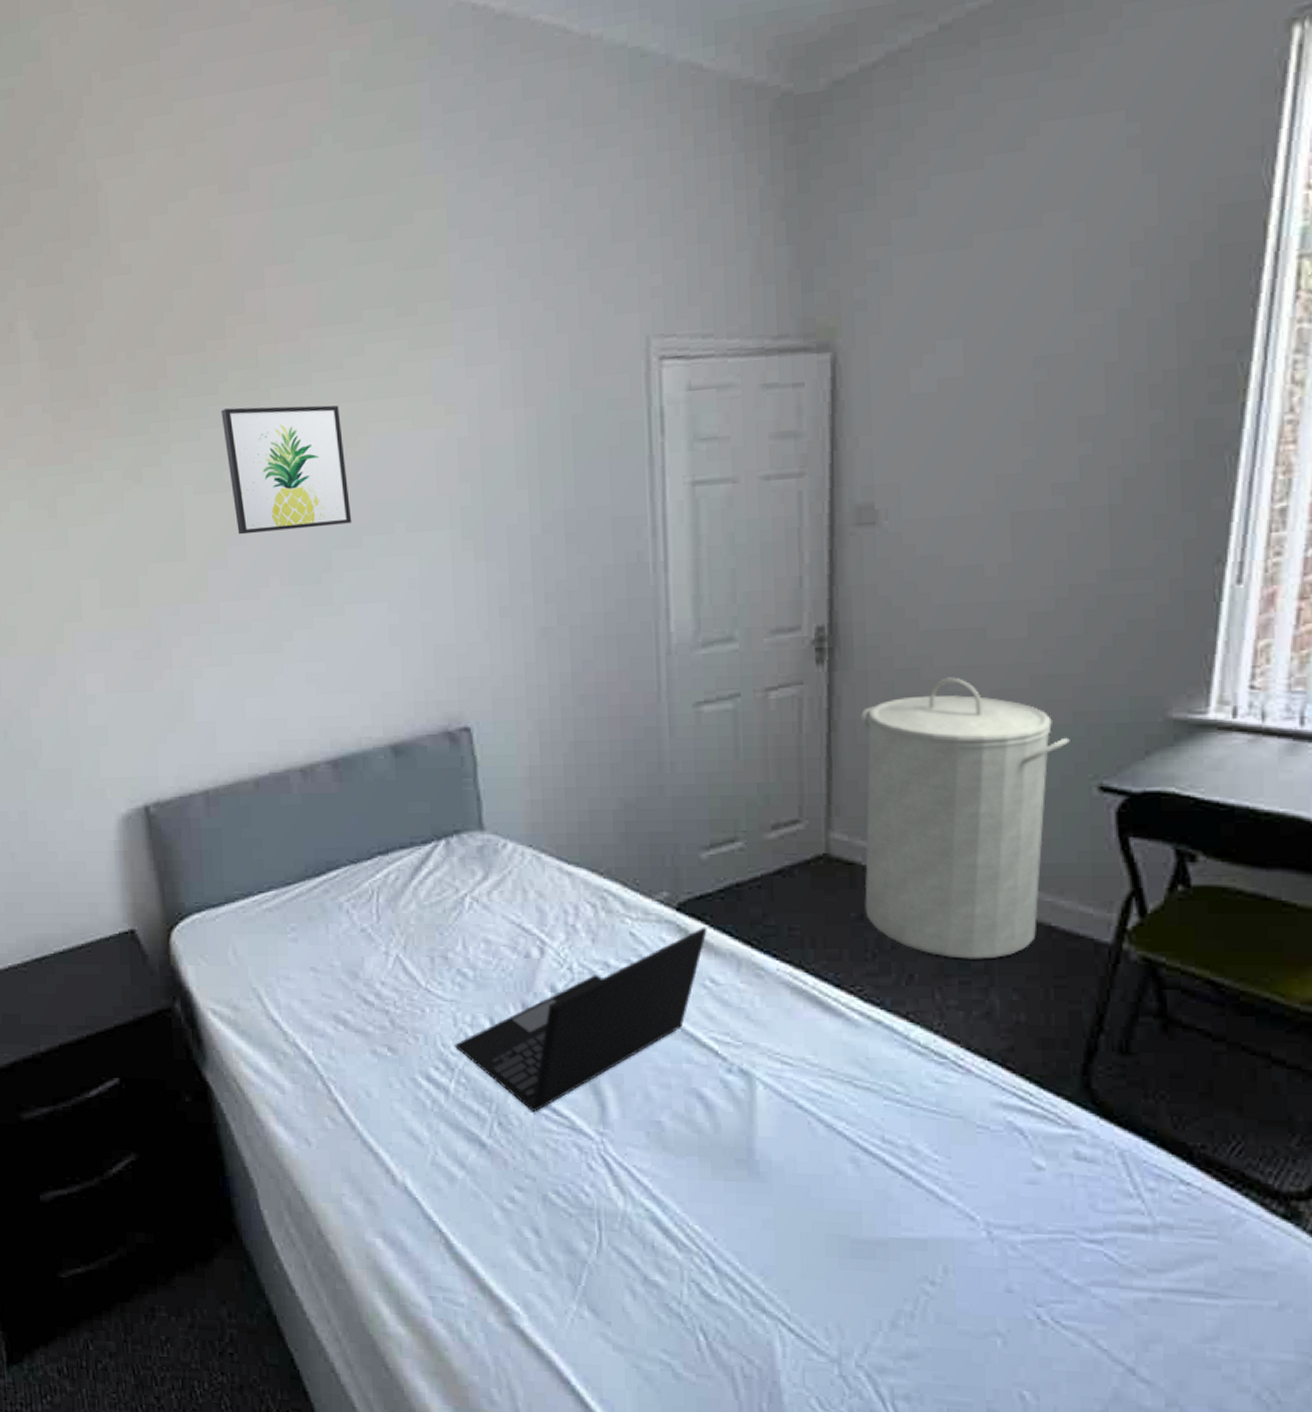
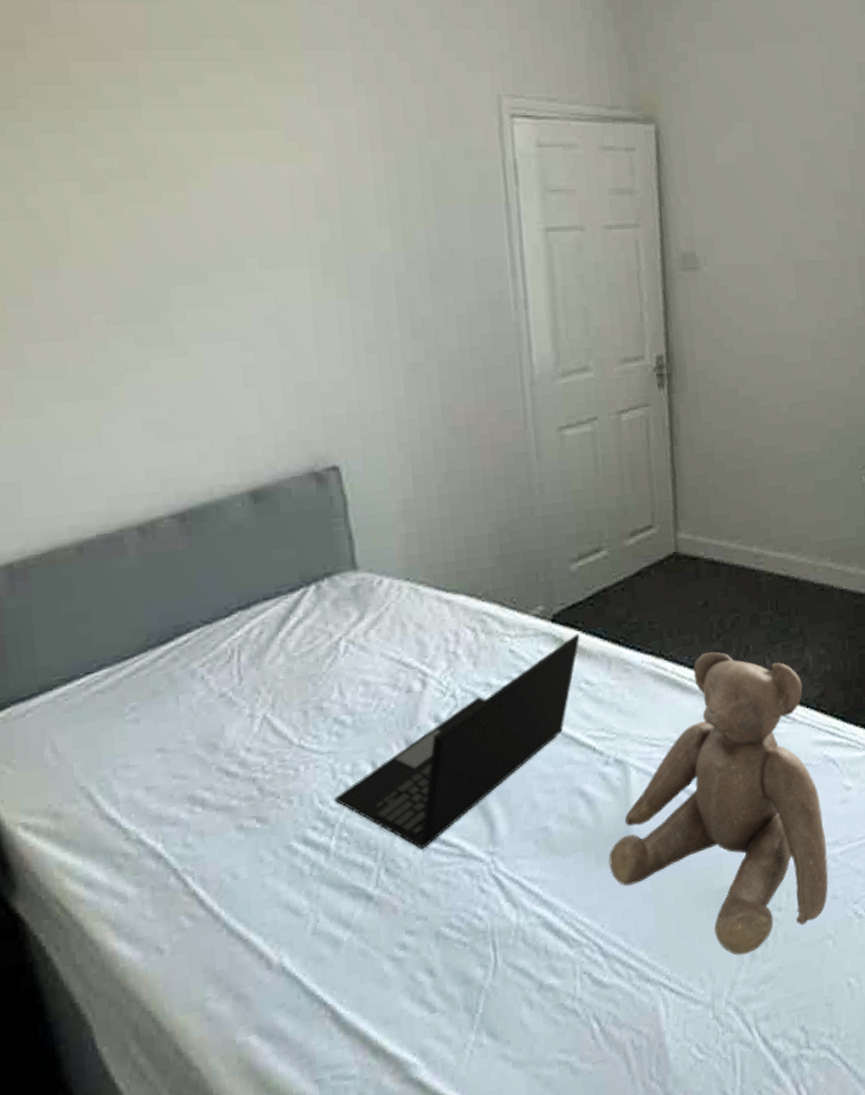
wall art: present [221,405,352,535] -> none [21,127,195,268]
teddy bear: none [726,973,1003,1320] -> present [608,652,829,955]
laundry hamper: present [861,677,1070,960] -> none [696,394,845,627]

